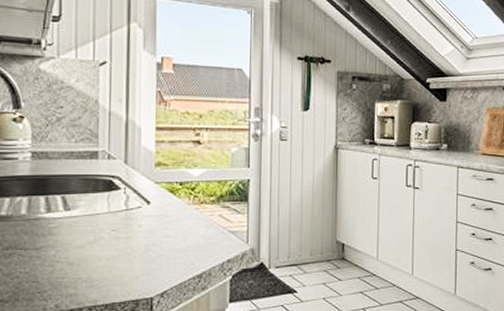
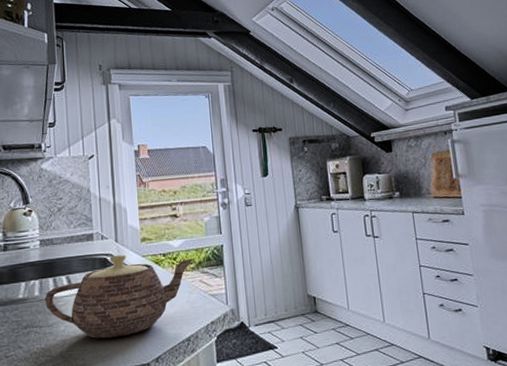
teapot: none [32,179,215,268] -> present [44,255,194,339]

